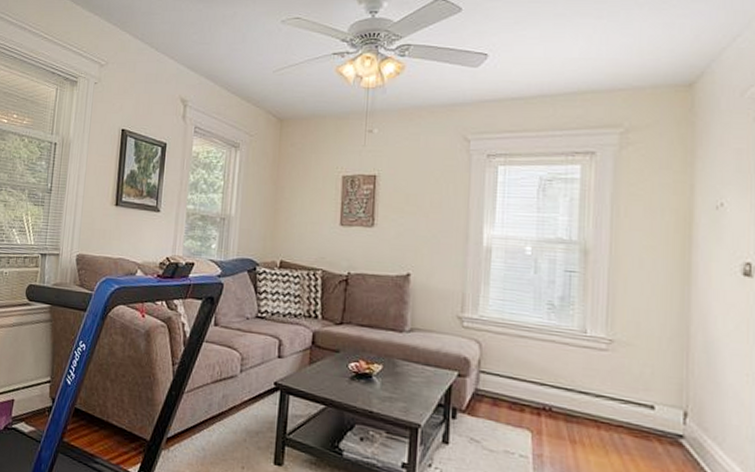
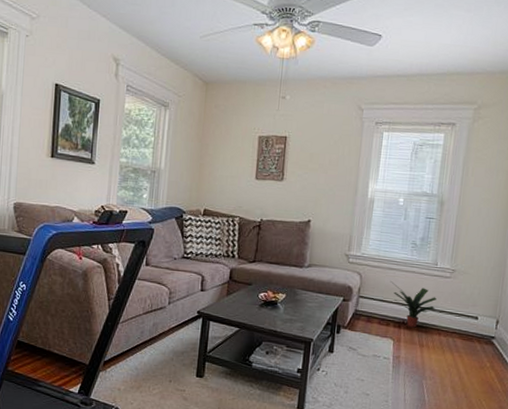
potted plant: none [521,353,589,417] -> present [390,281,436,328]

